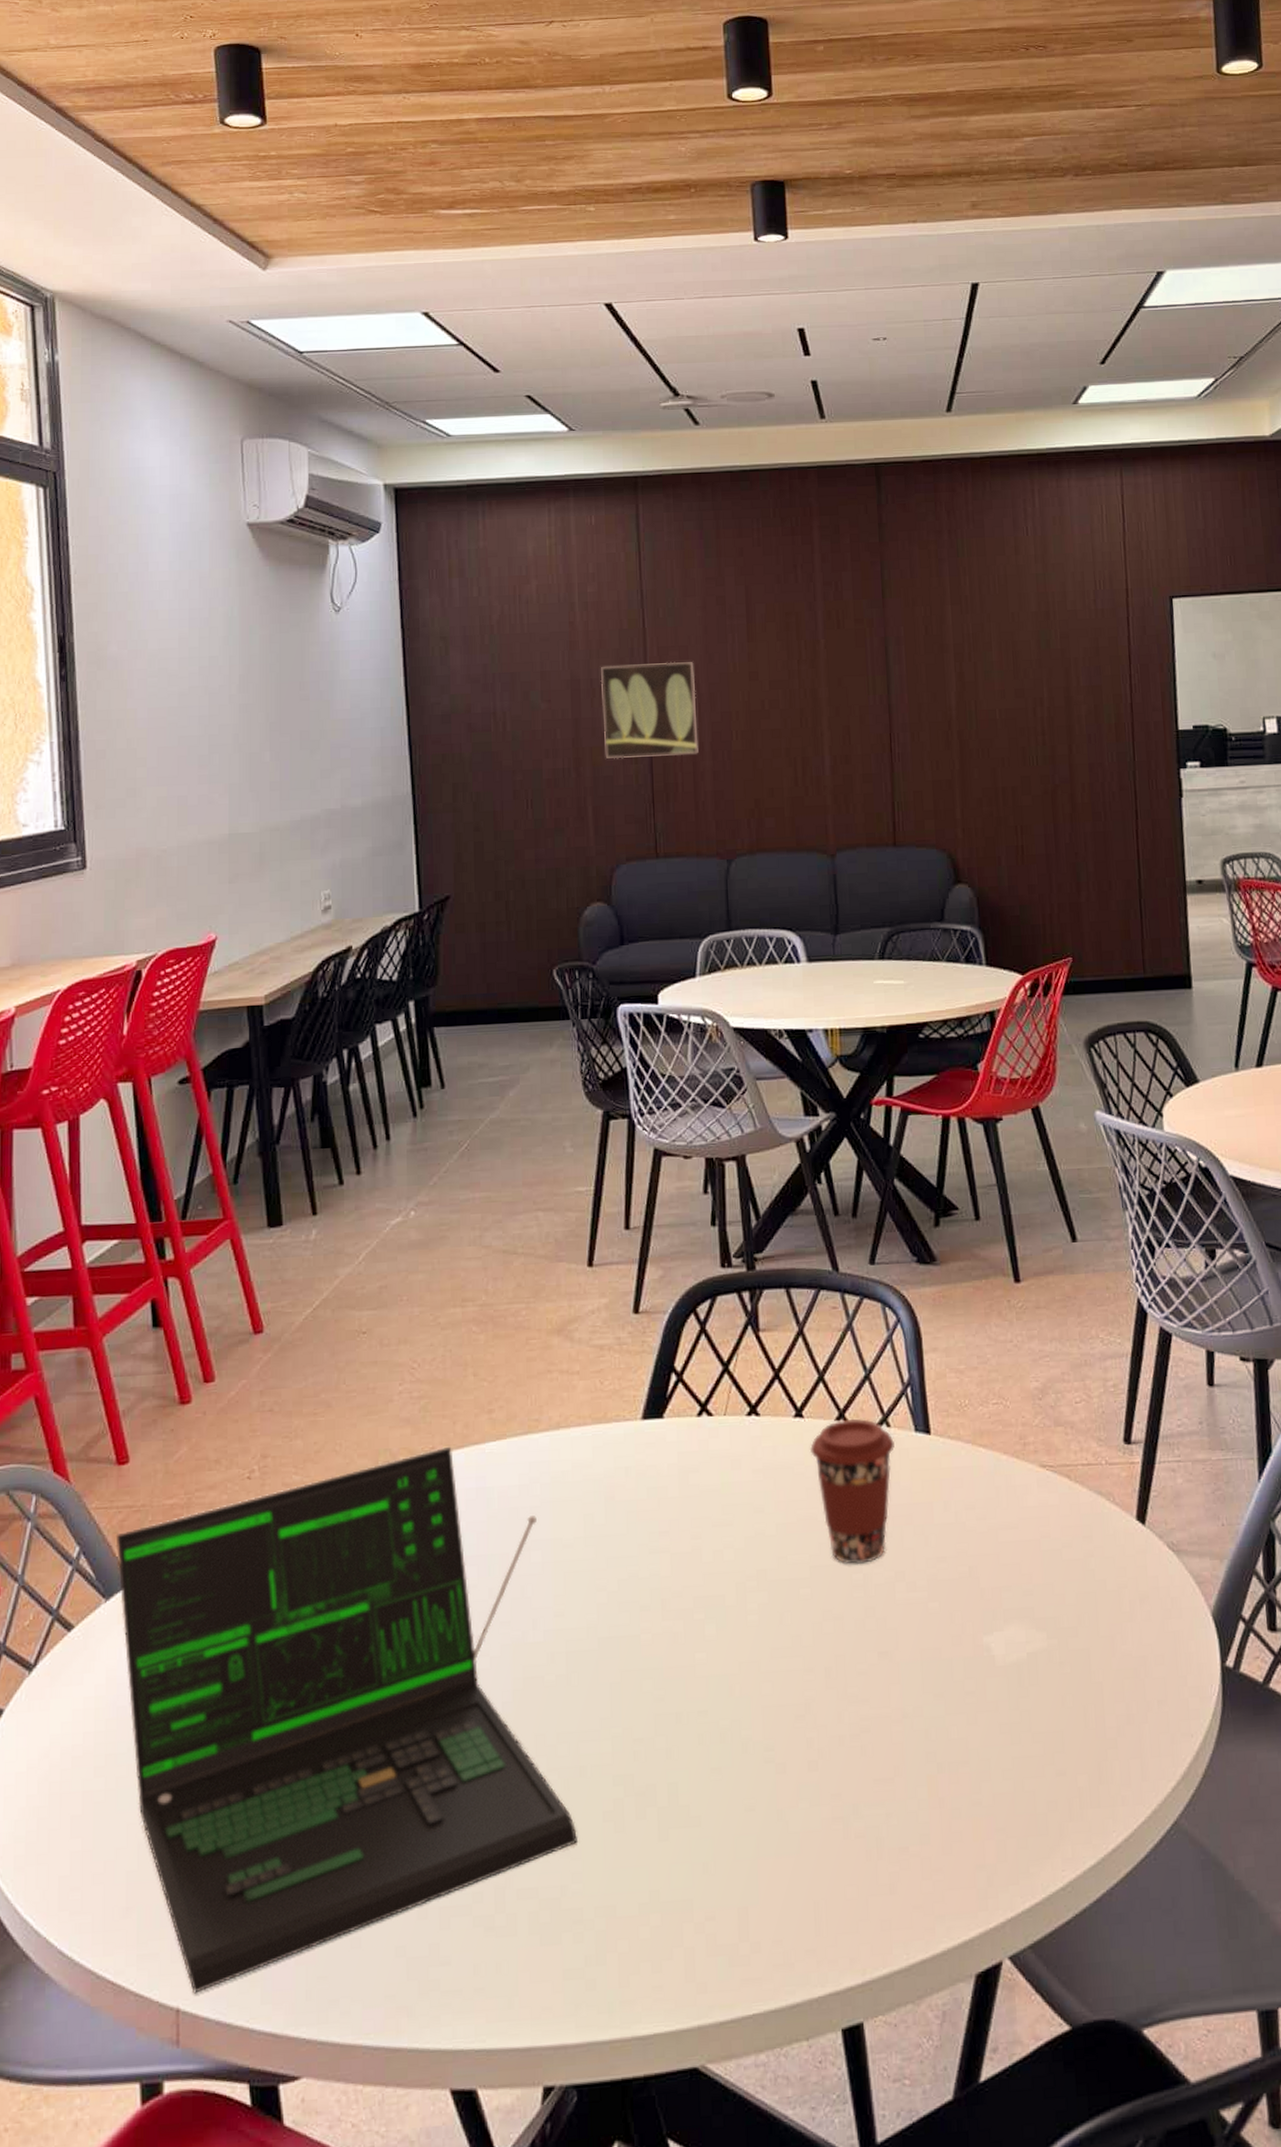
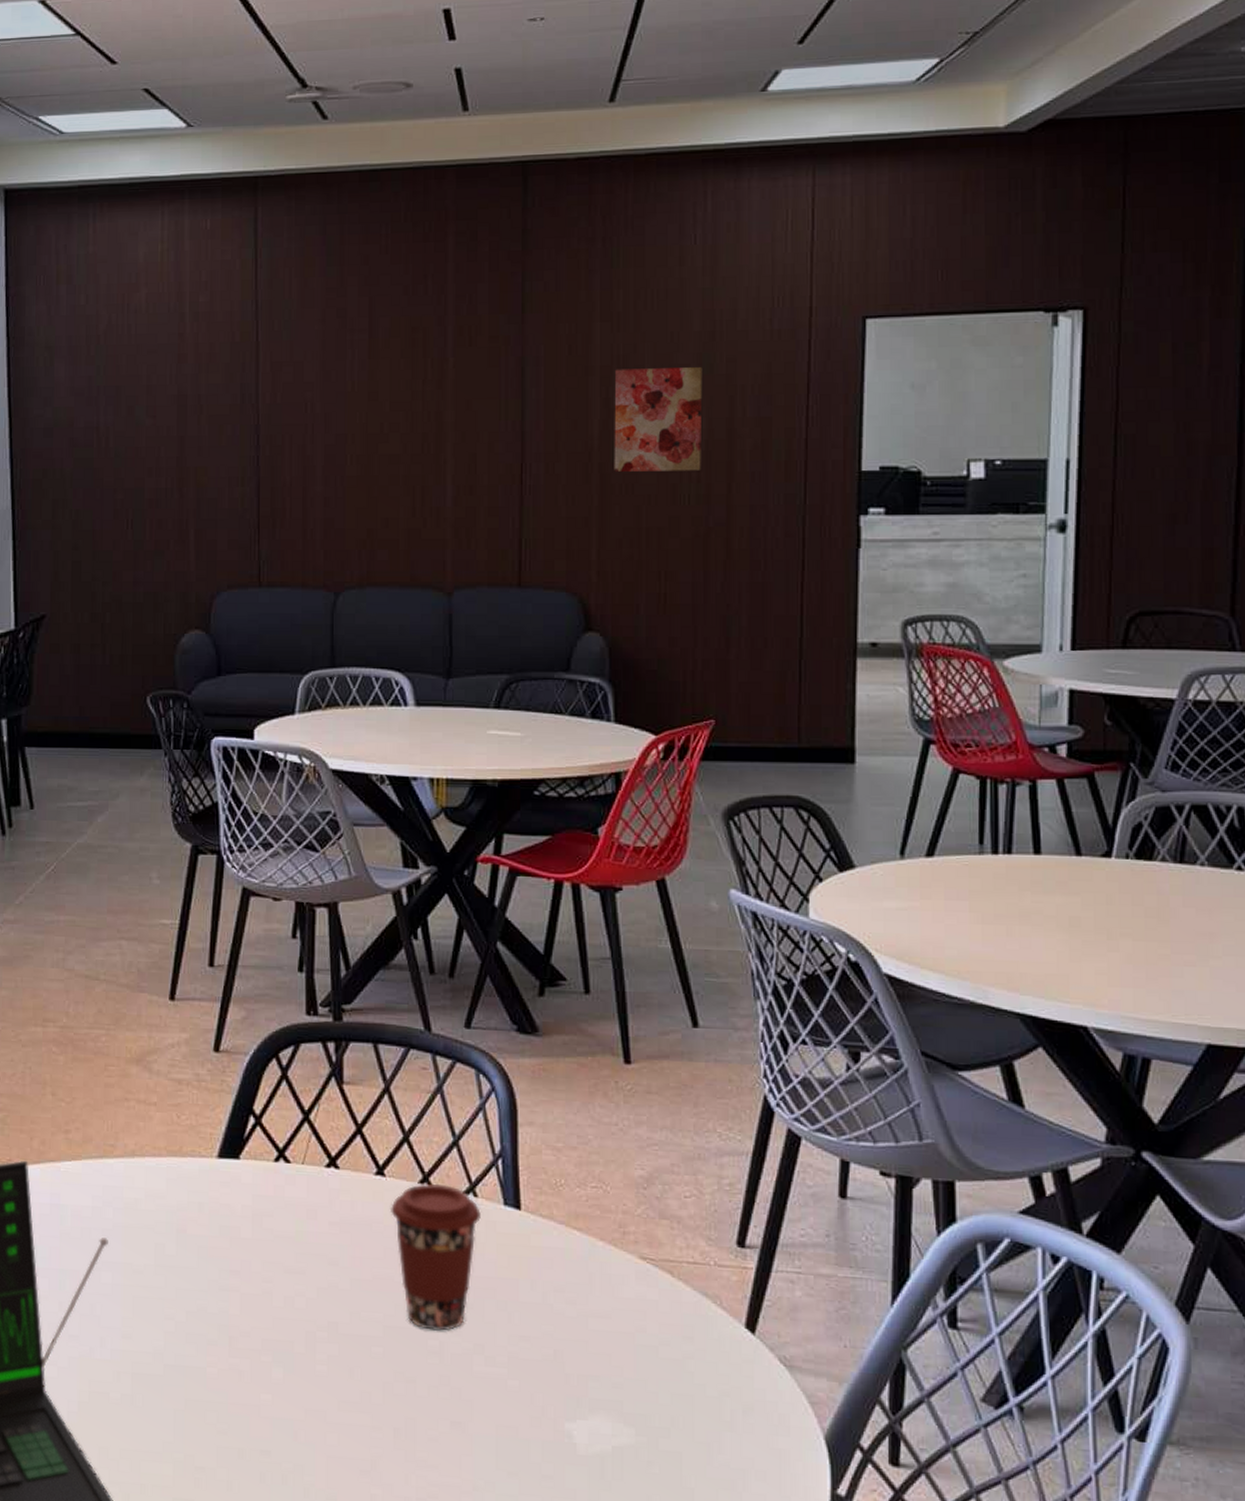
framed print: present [600,661,699,759] -> none [208,378,310,481]
wall art: none [967,642,1046,738] -> present [614,366,703,472]

